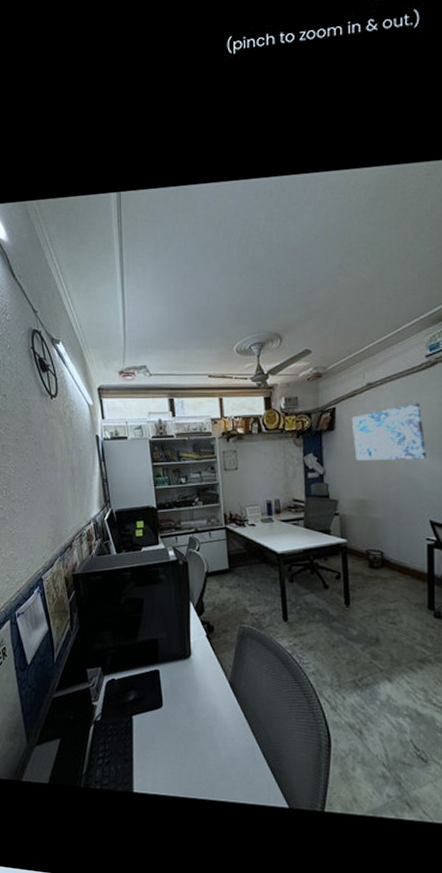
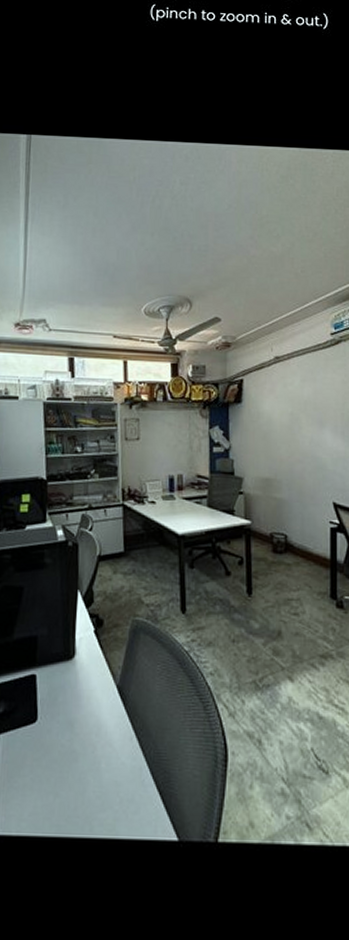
wall art: present [352,403,427,461] -> none [259,380,331,438]

